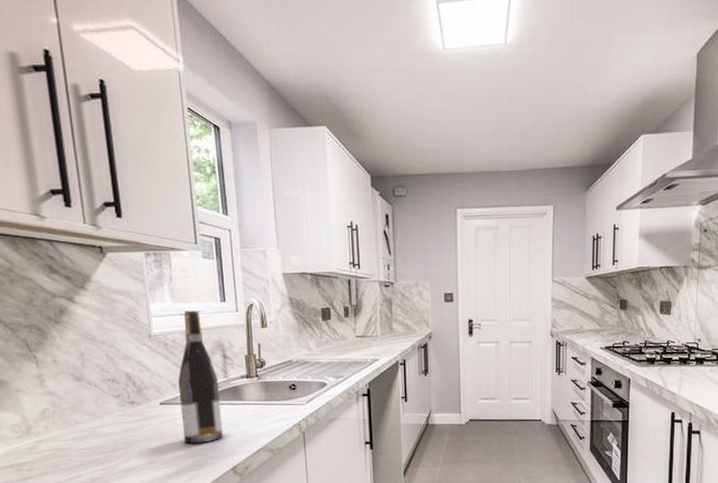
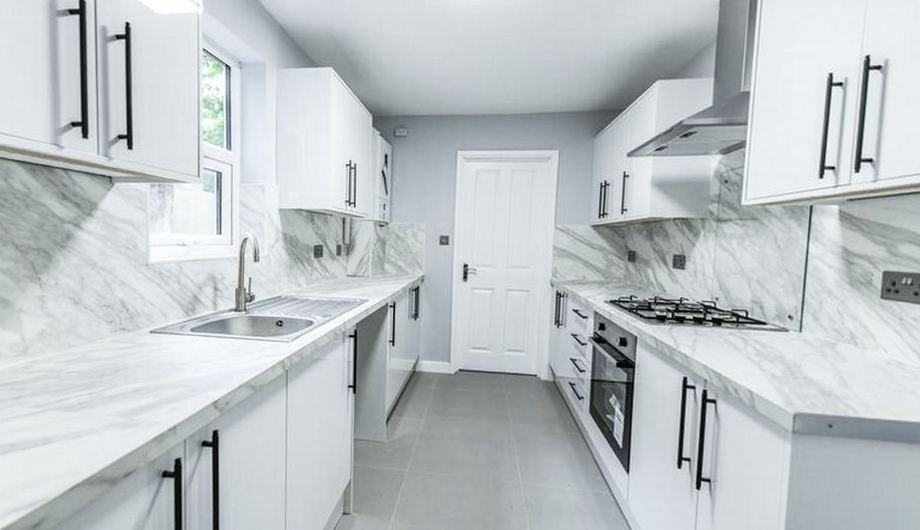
wine bottle: present [178,311,223,443] -> none [168,242,208,374]

